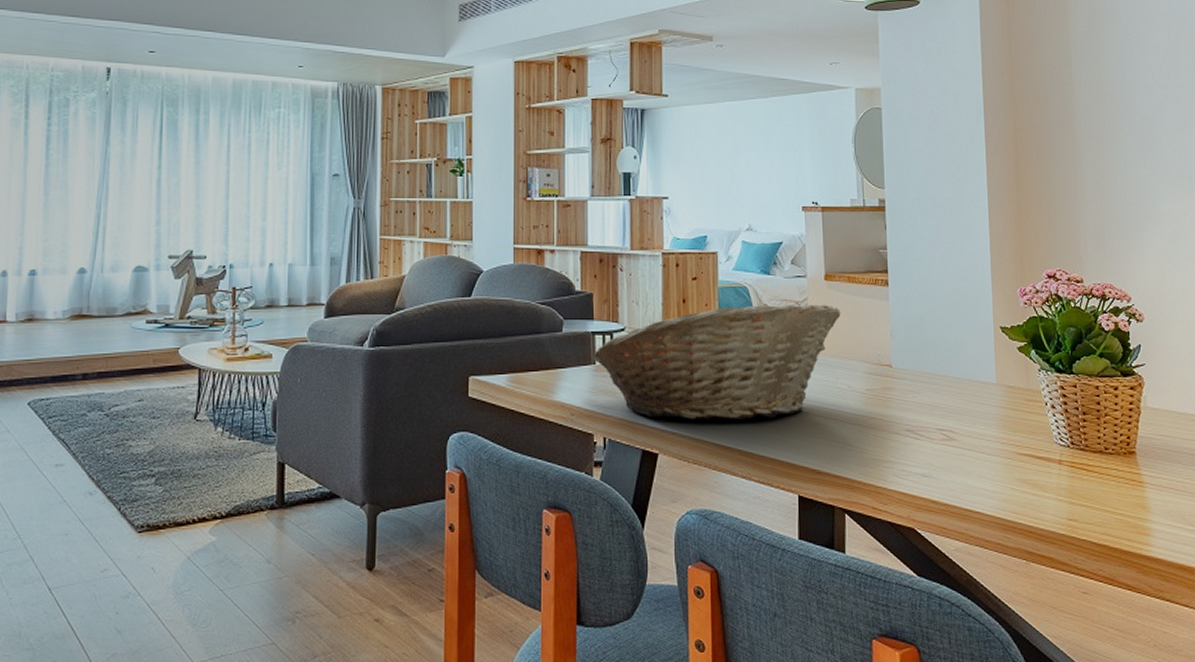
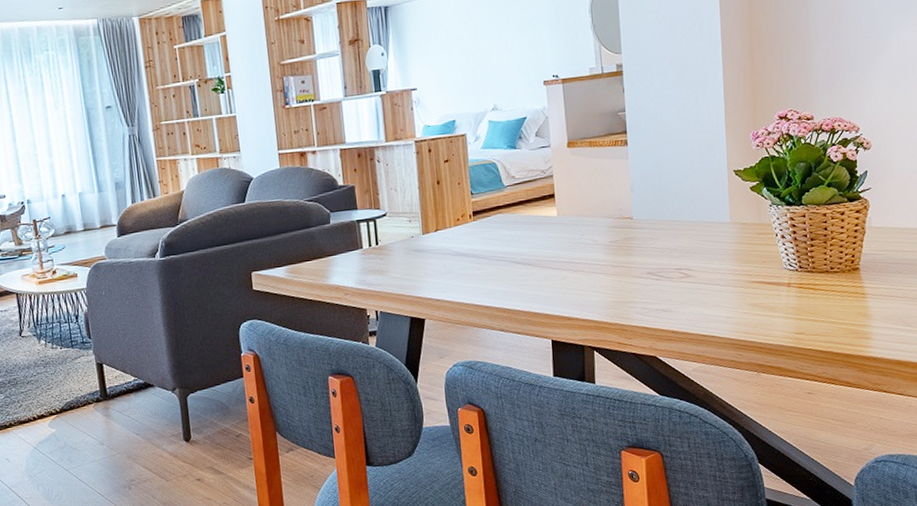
fruit basket: present [592,304,841,419] -> none [359,169,584,288]

